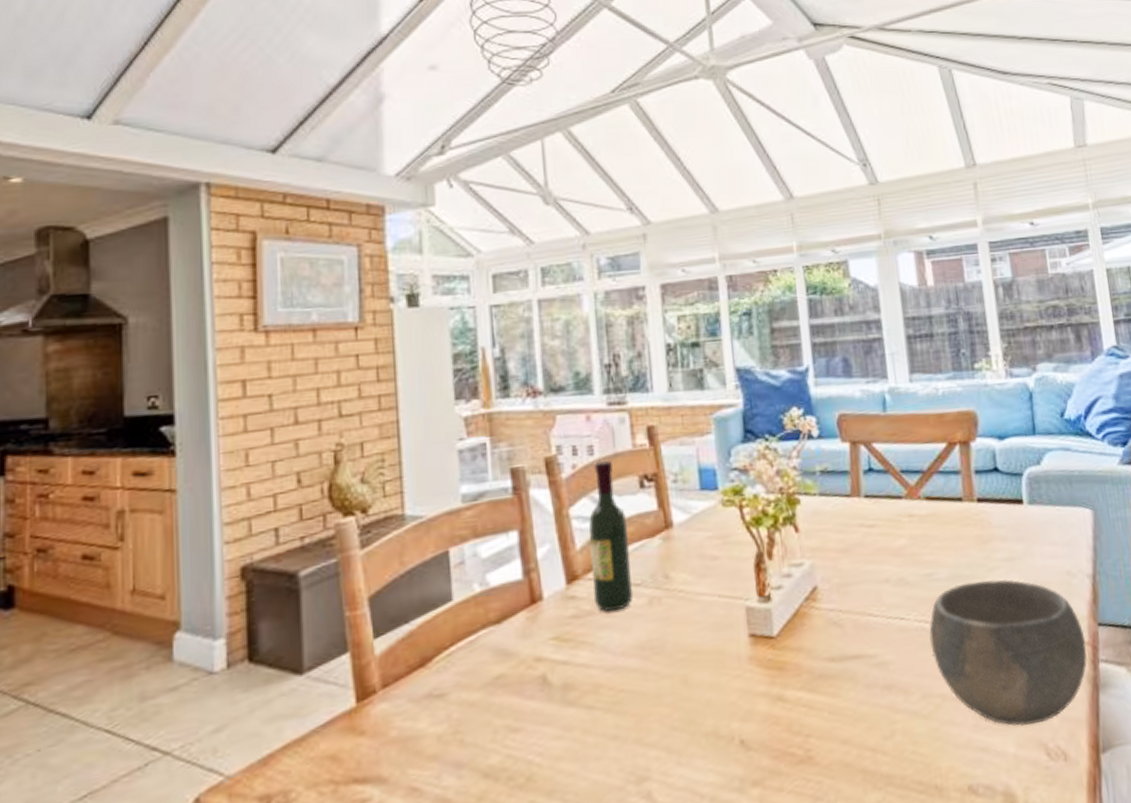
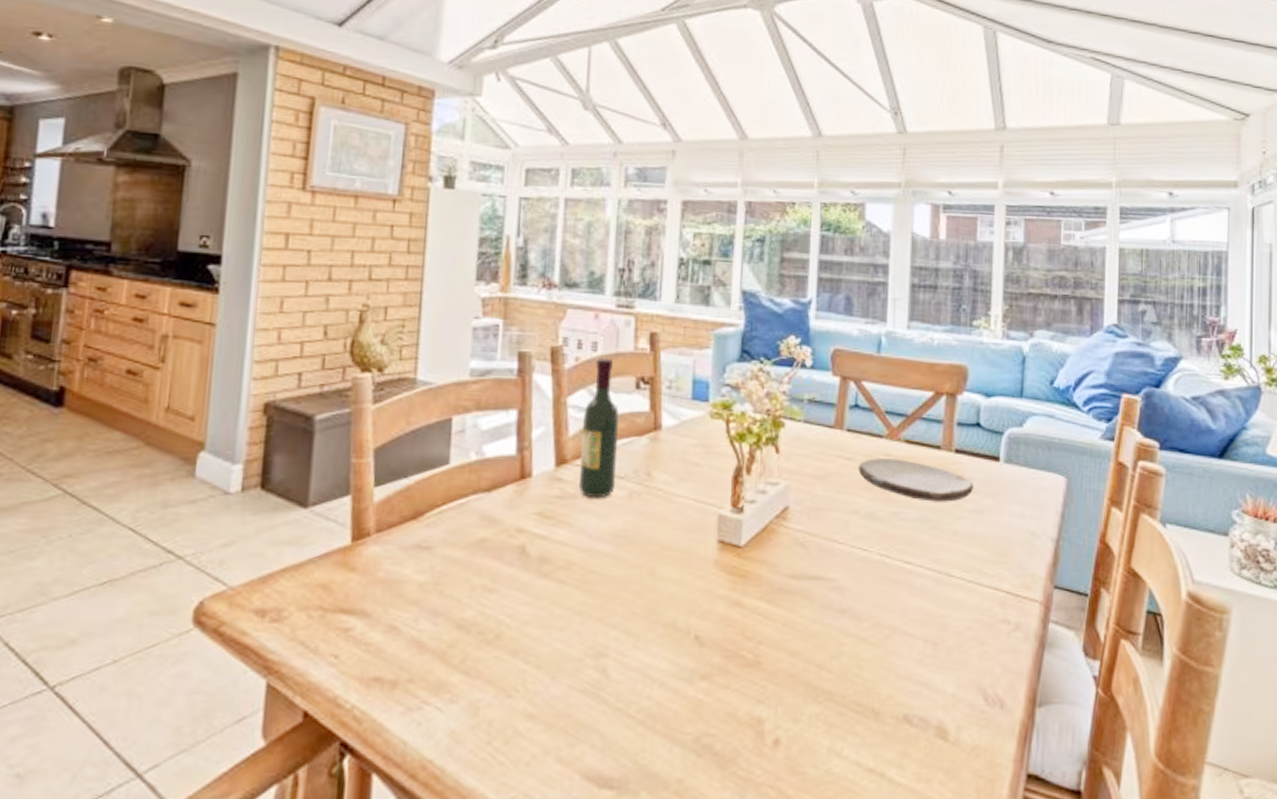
plate: none [882,517,1003,558] -> present [858,458,975,502]
bowl: present [929,579,1087,726] -> none [888,527,1040,670]

